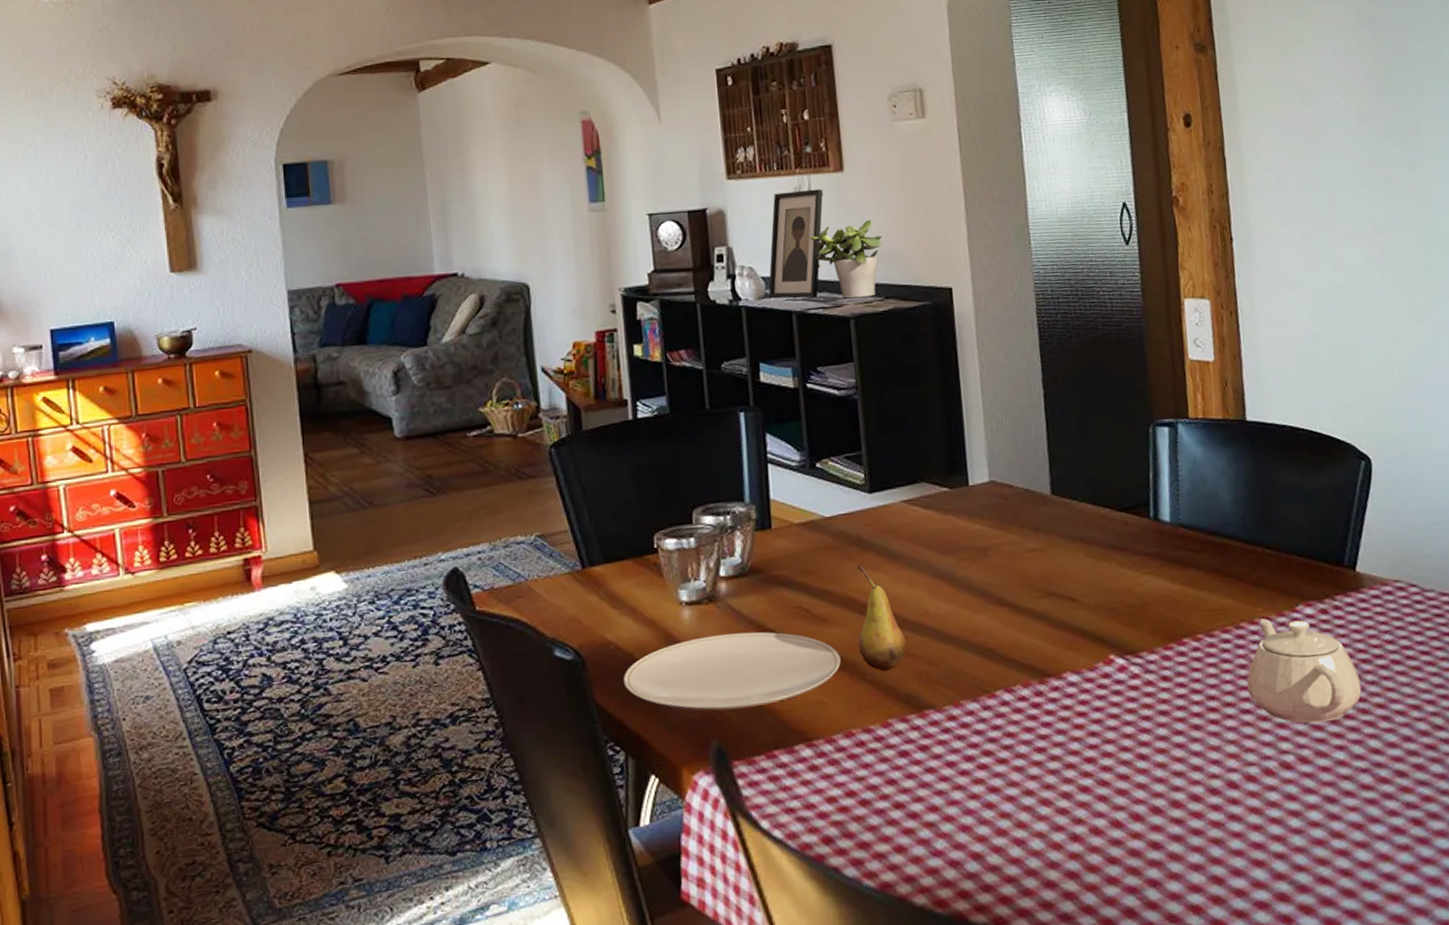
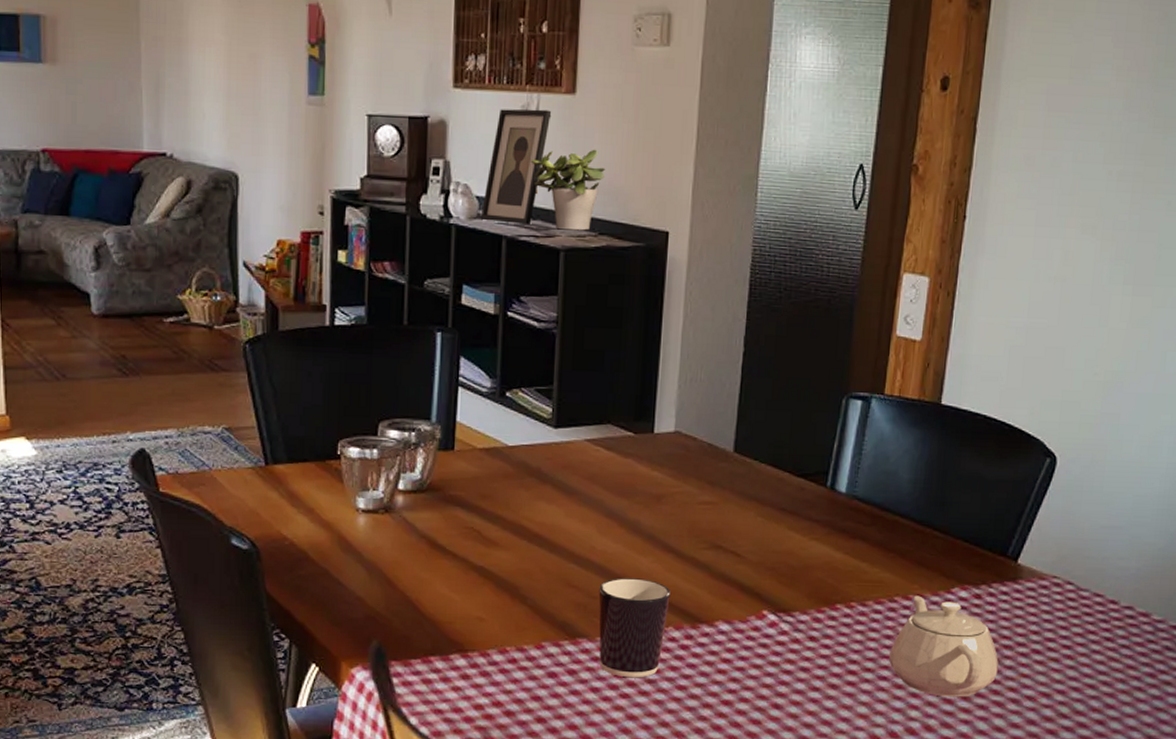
plate: present [624,631,841,711] -> none [295,544,505,615]
fruit: present [857,565,907,671] -> none [523,496,570,598]
mug: none [938,637,1014,747] -> present [598,578,671,678]

